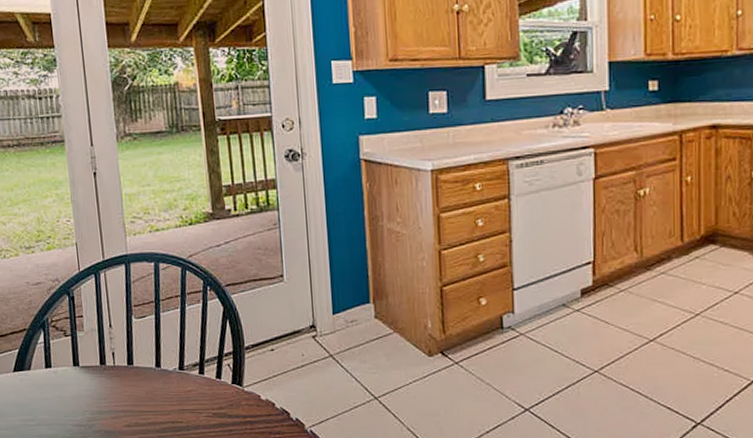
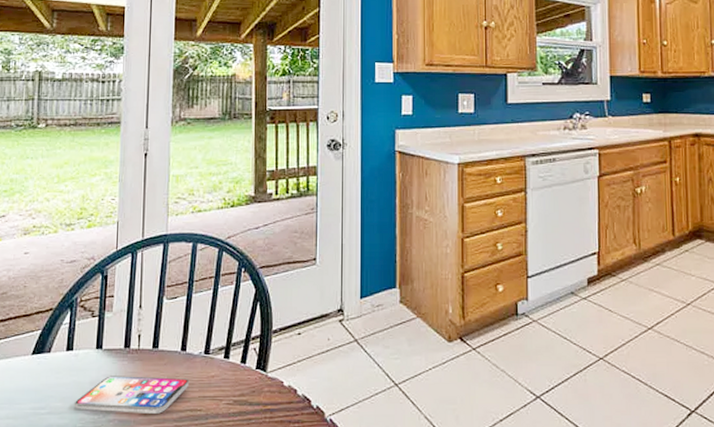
smartphone: none [60,391,167,425] -> present [74,376,188,414]

